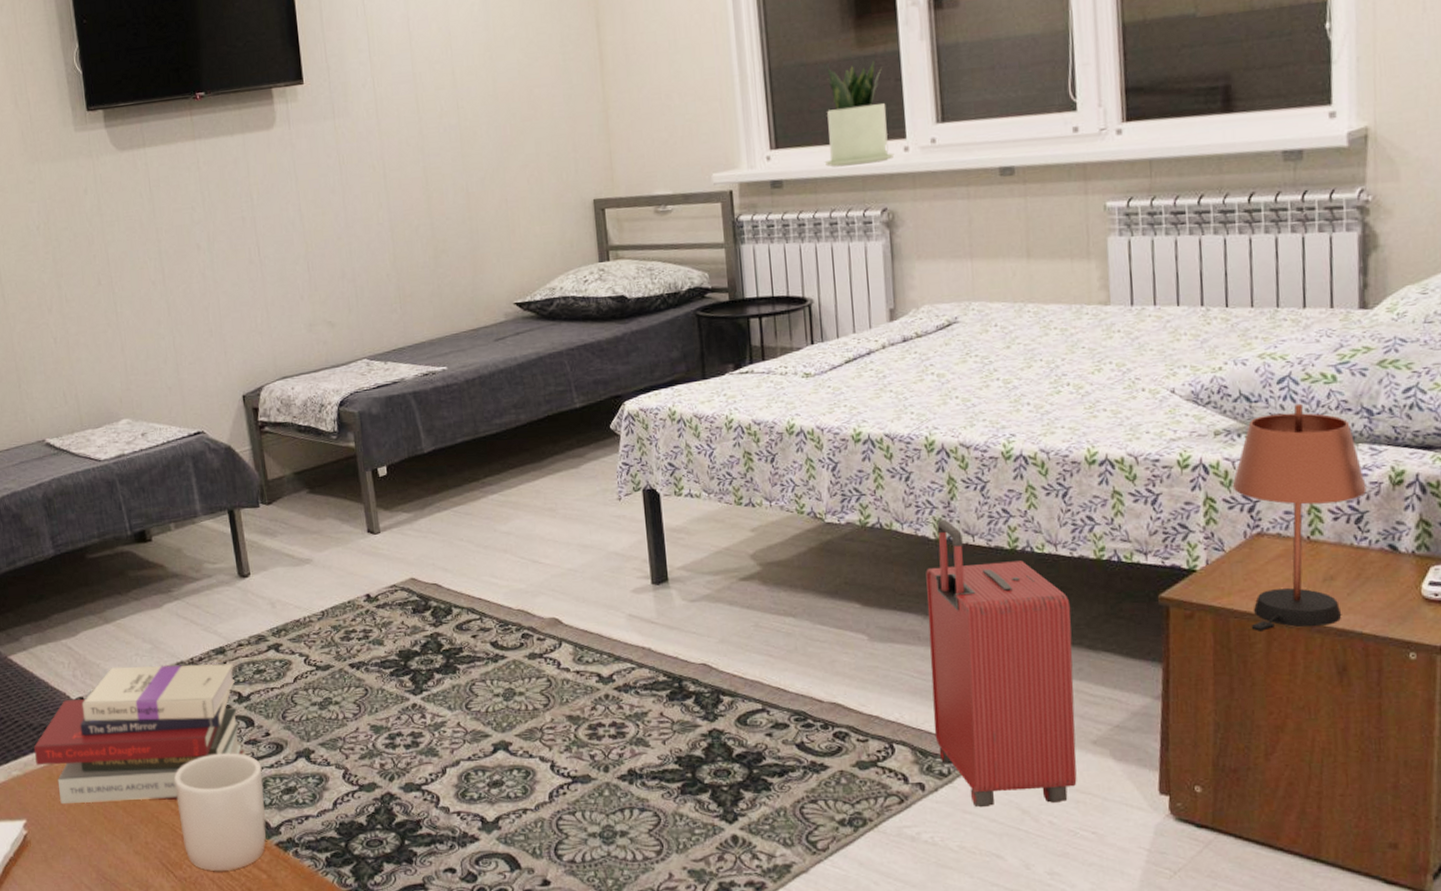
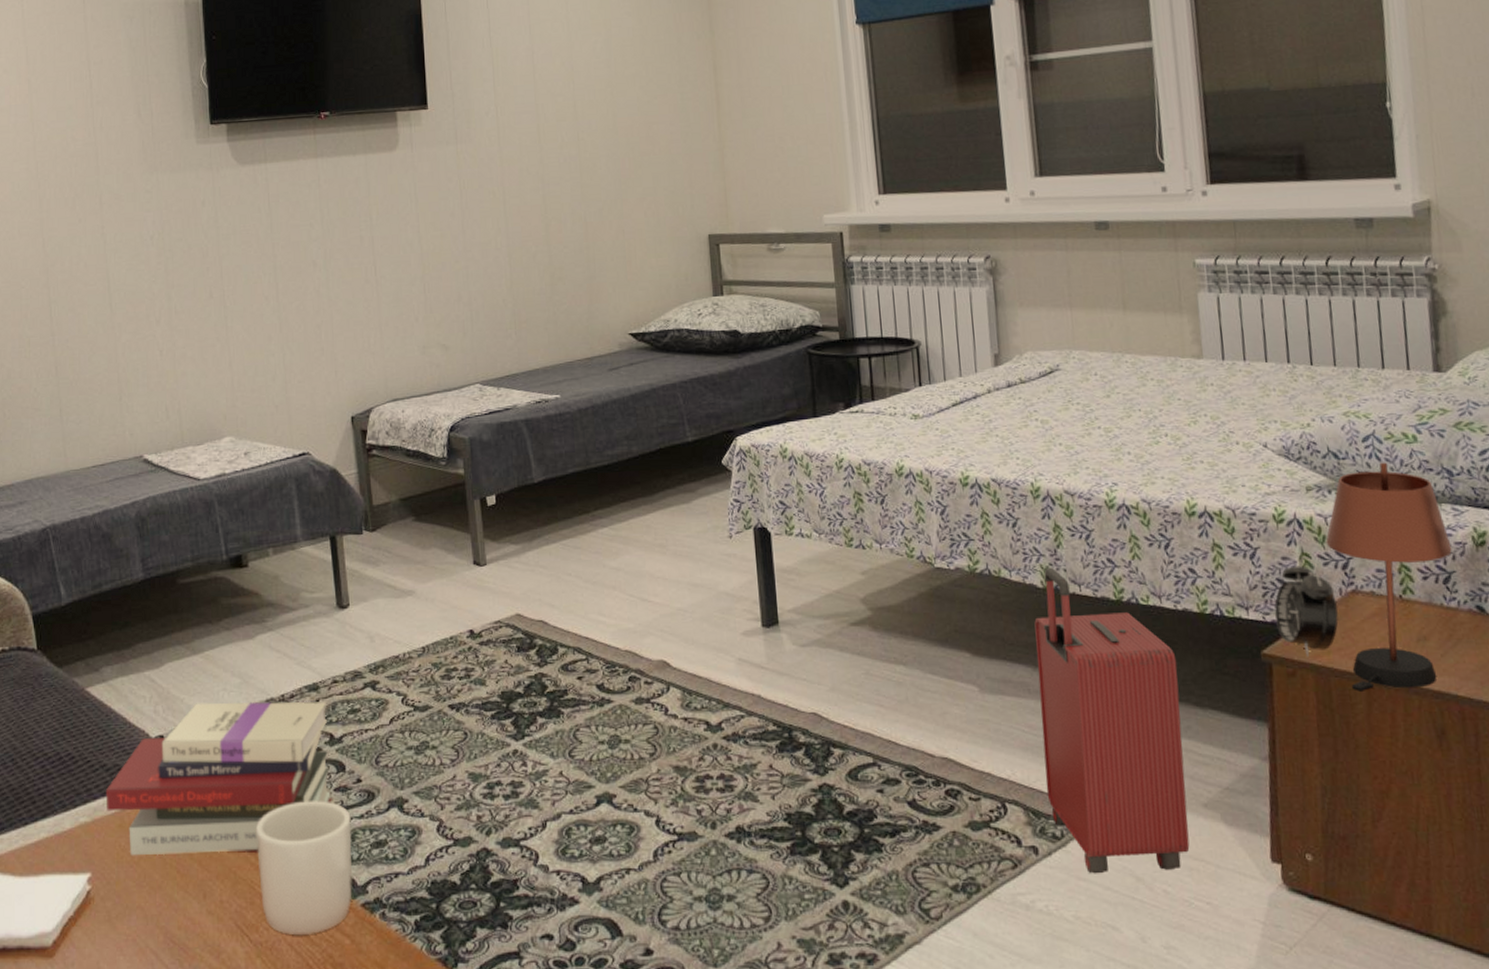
planter: present [824,60,895,168] -> none [930,115,996,214]
alarm clock: none [1175,501,1241,600] -> present [1274,557,1339,658]

